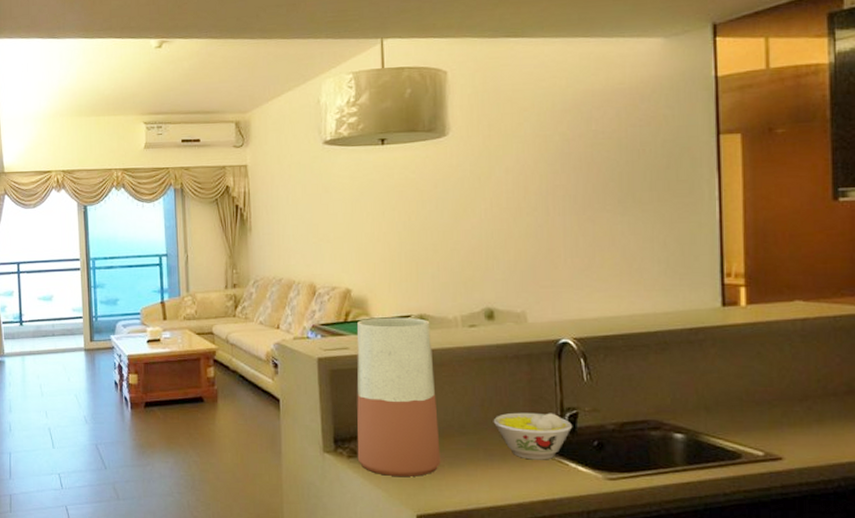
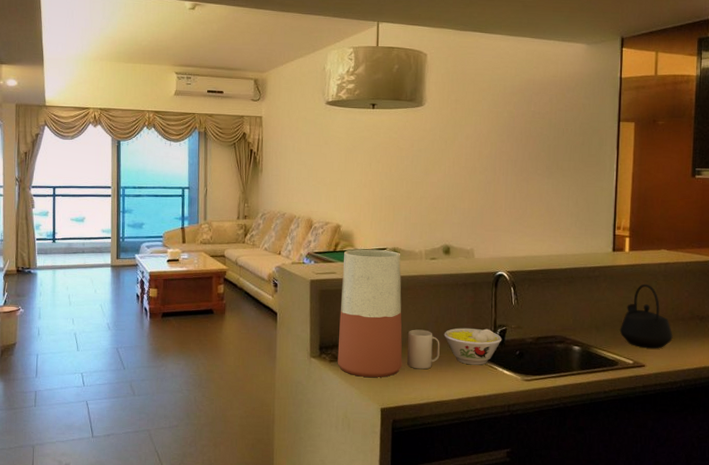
mug: none [445,415,489,466] -> present [407,329,440,370]
kettle: none [740,347,822,434] -> present [619,283,673,348]

